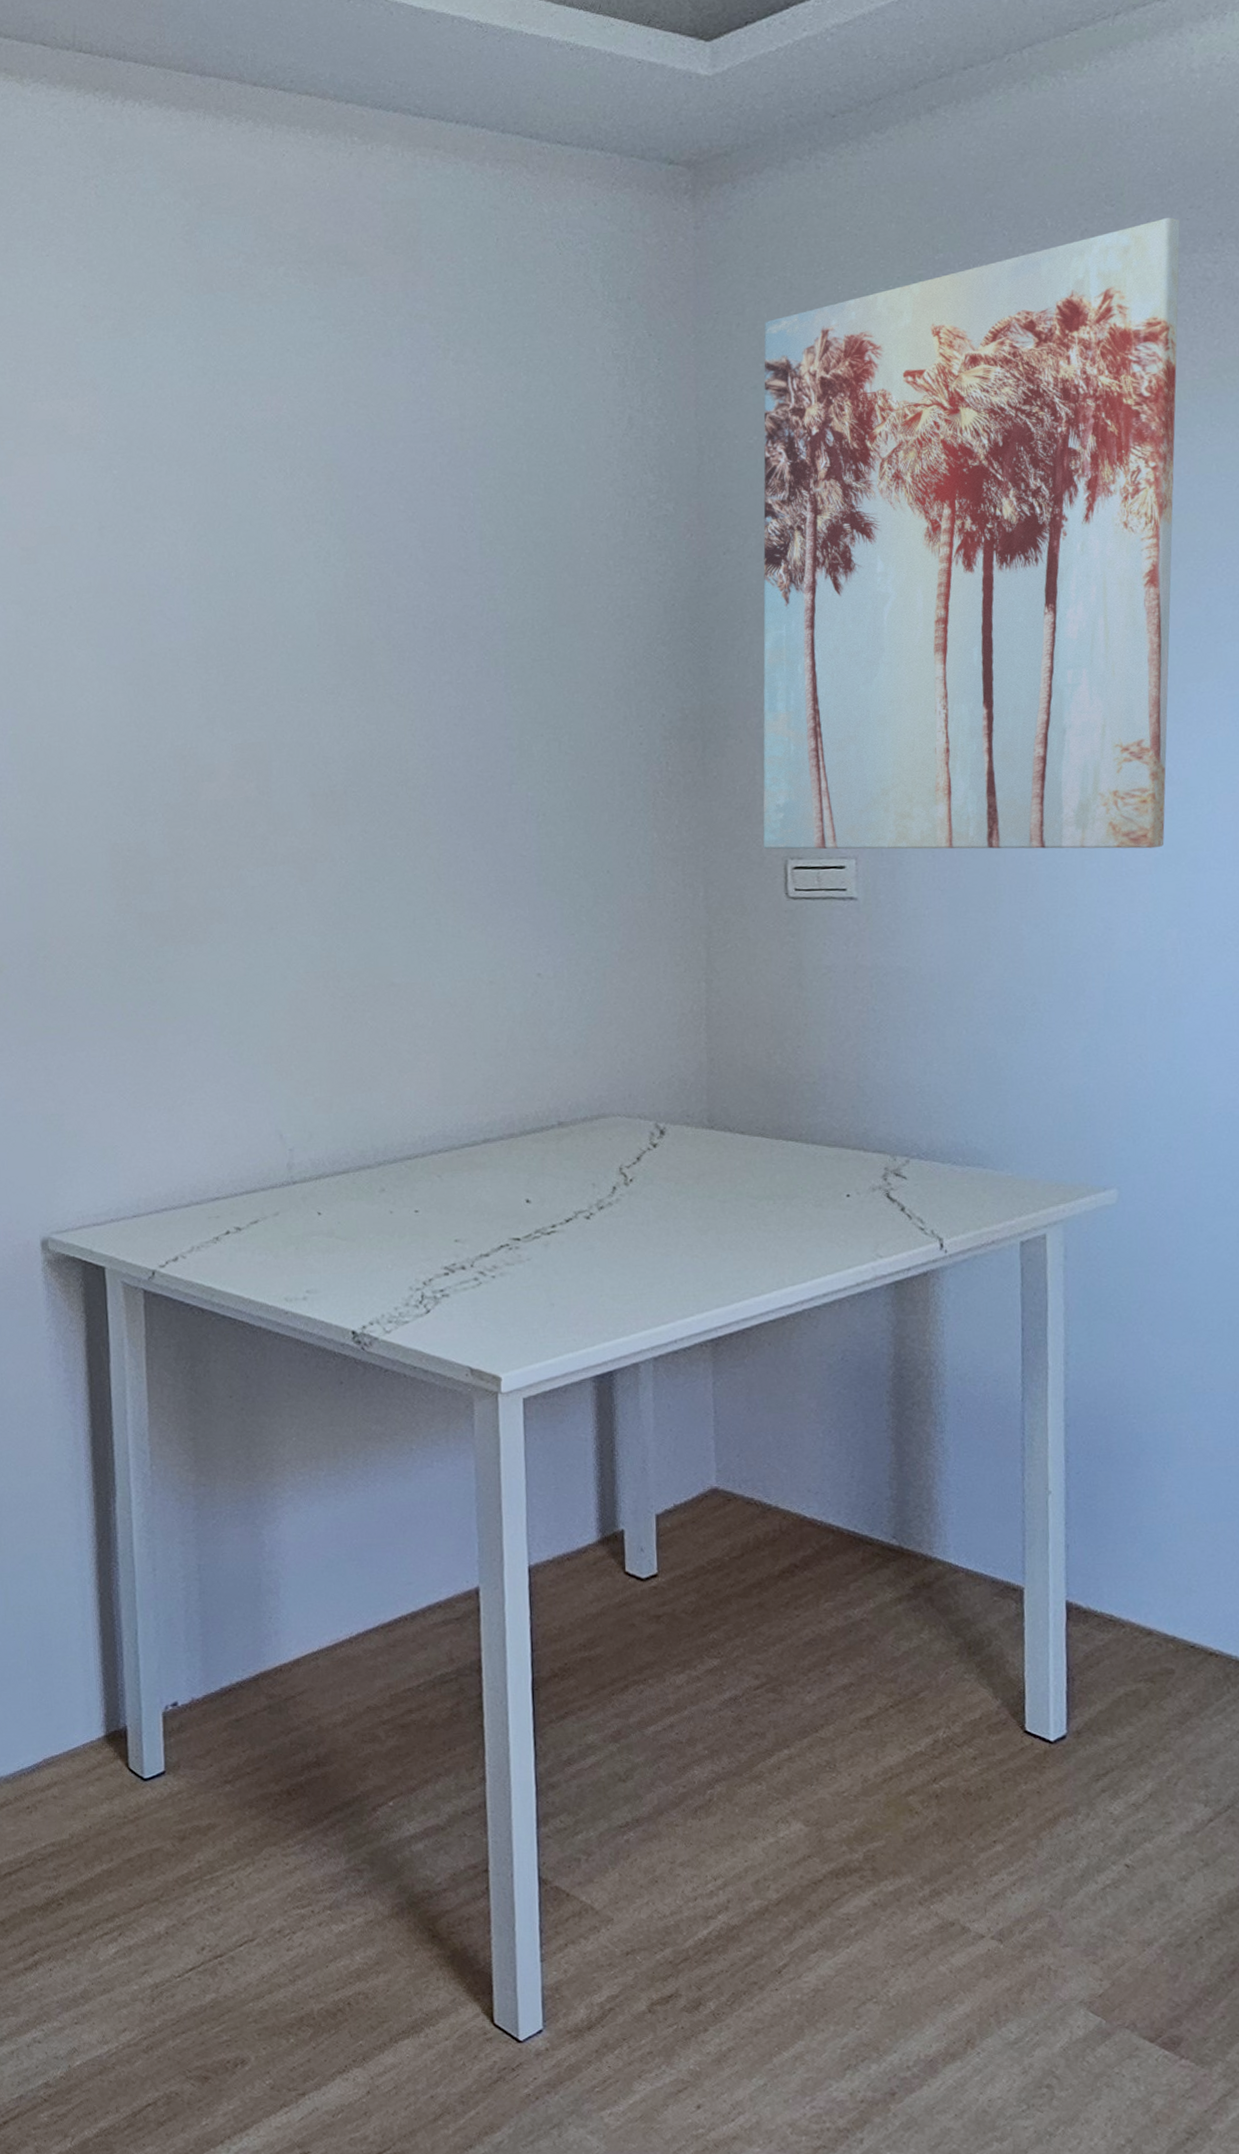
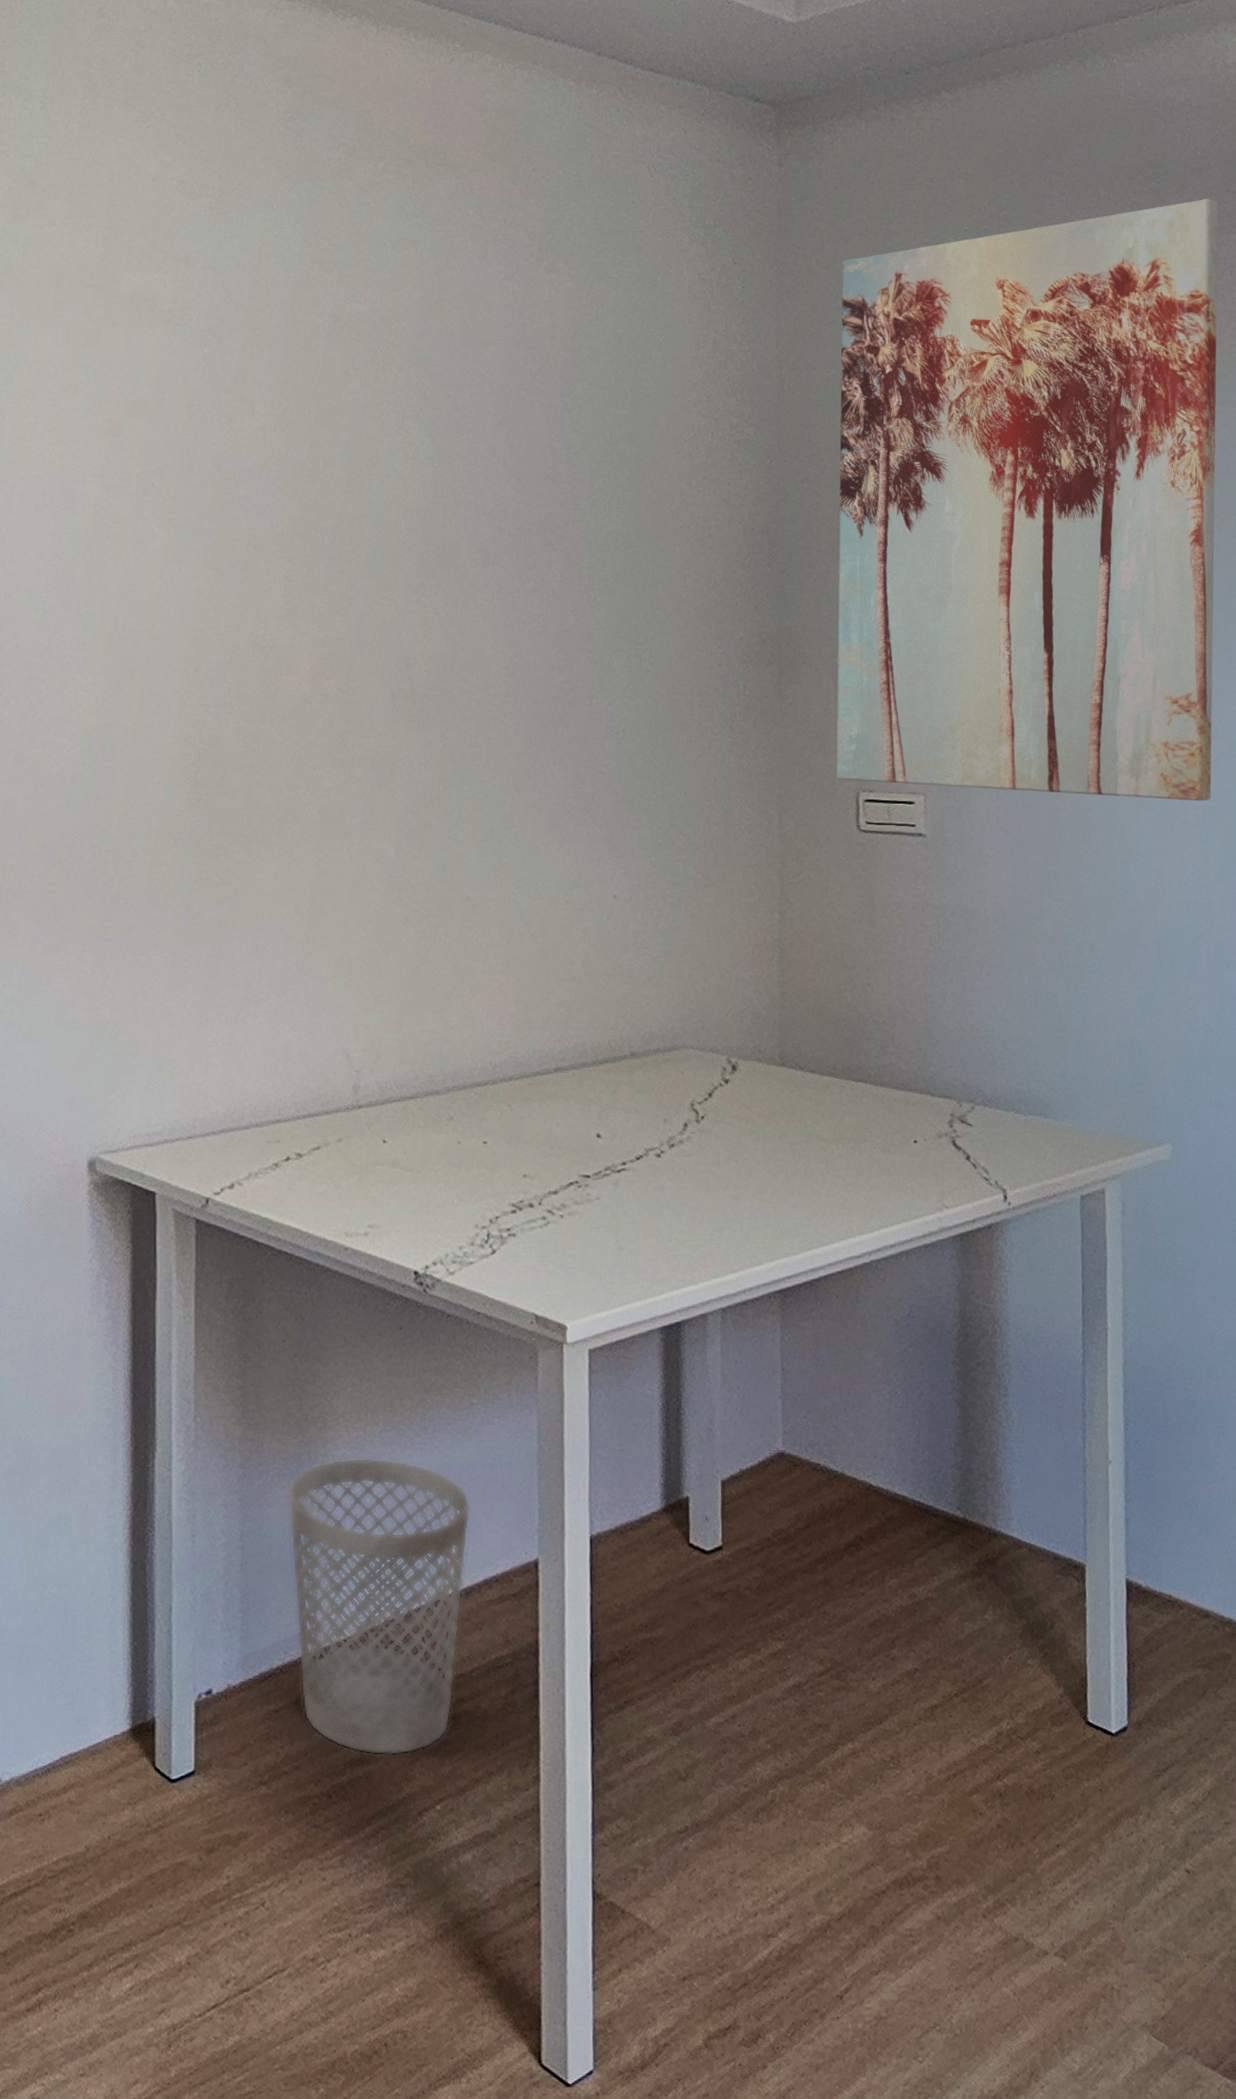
wastebasket: none [239,1498,414,1760] -> present [287,1457,472,1756]

